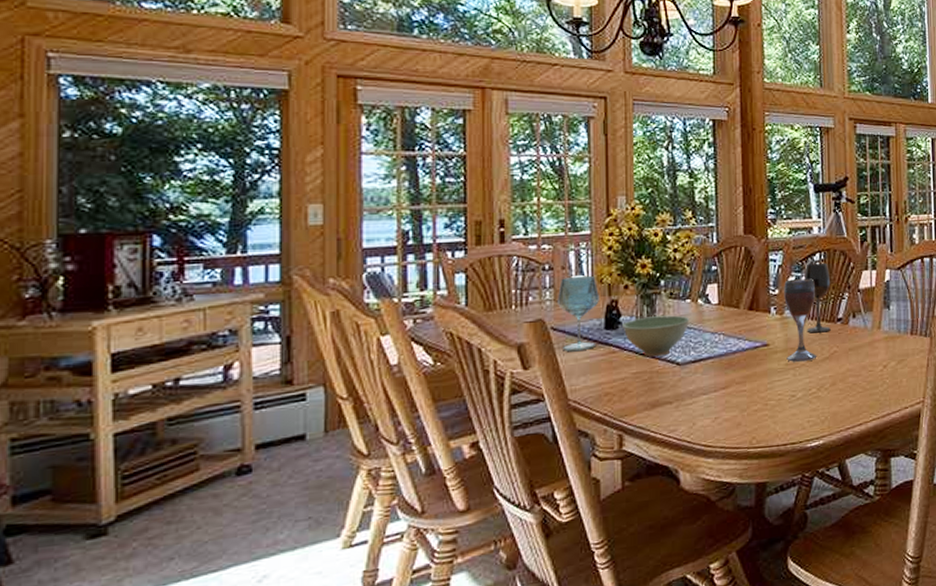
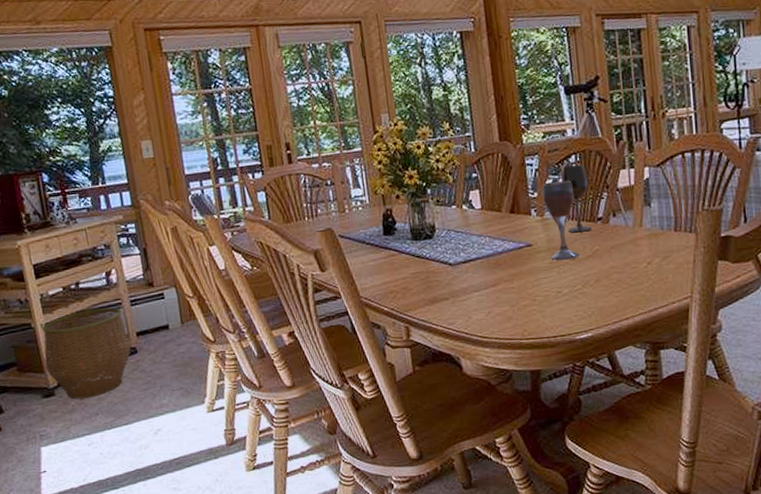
basket: none [100,410,245,539] -> present [40,306,131,400]
wine glass: present [556,275,599,352] -> none [340,188,378,256]
bowl: present [623,315,690,357] -> none [398,220,457,259]

